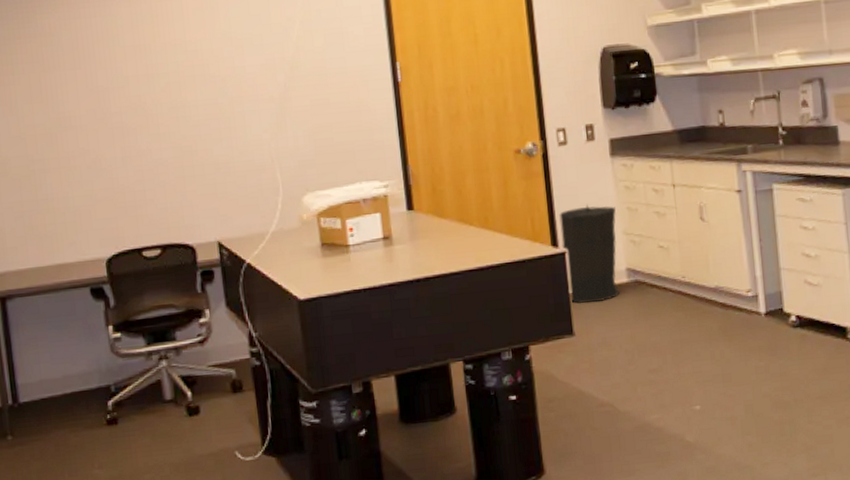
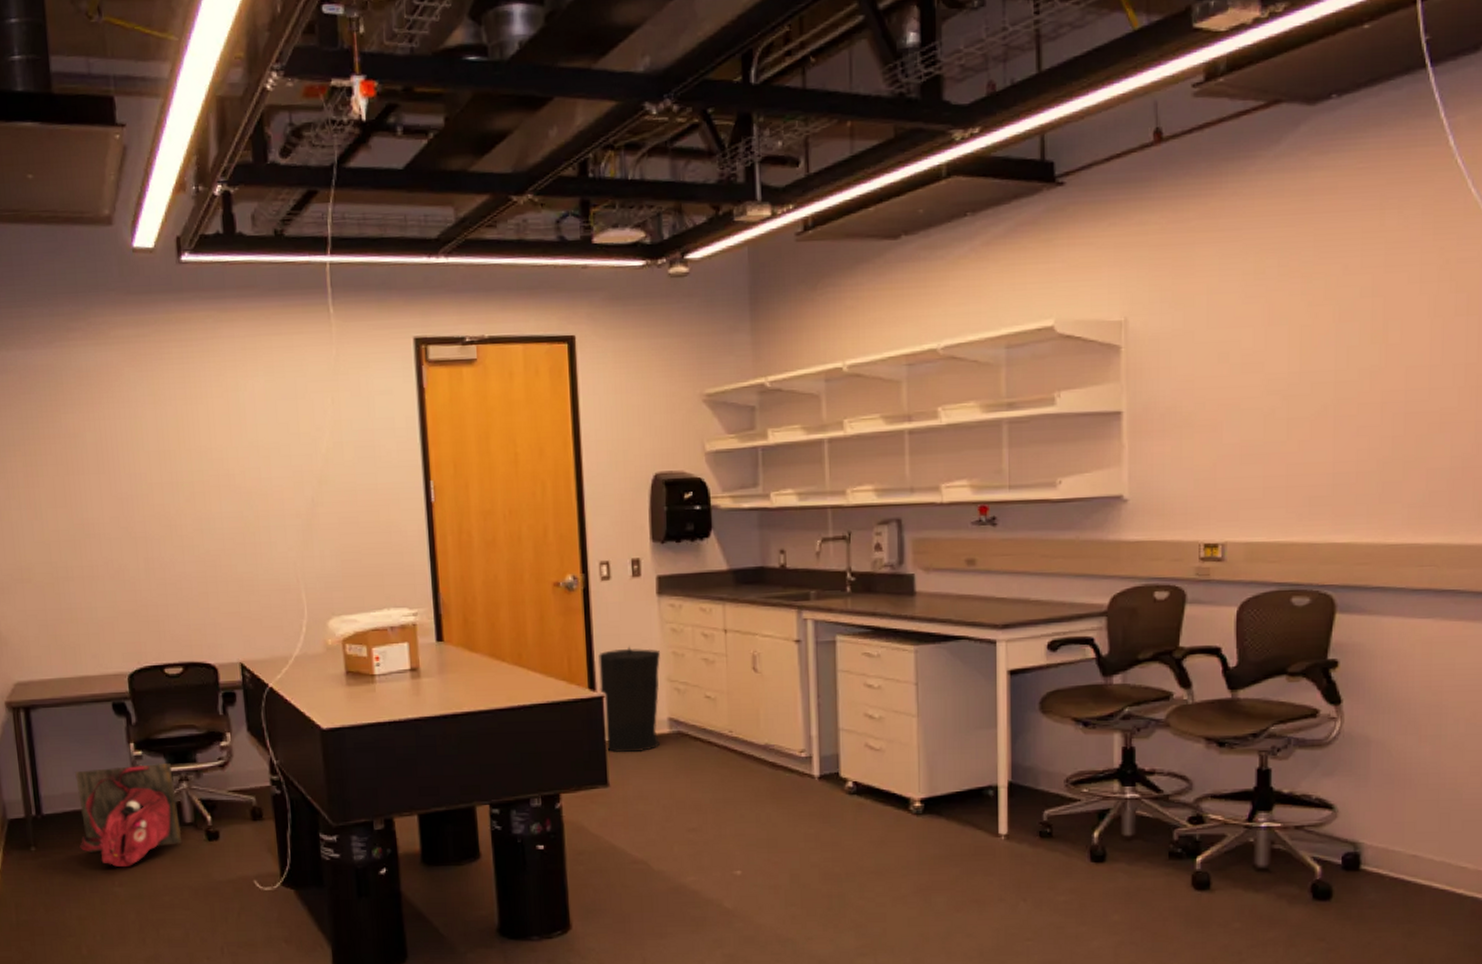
backpack: none [53,343,163,450] -> present [75,763,183,868]

